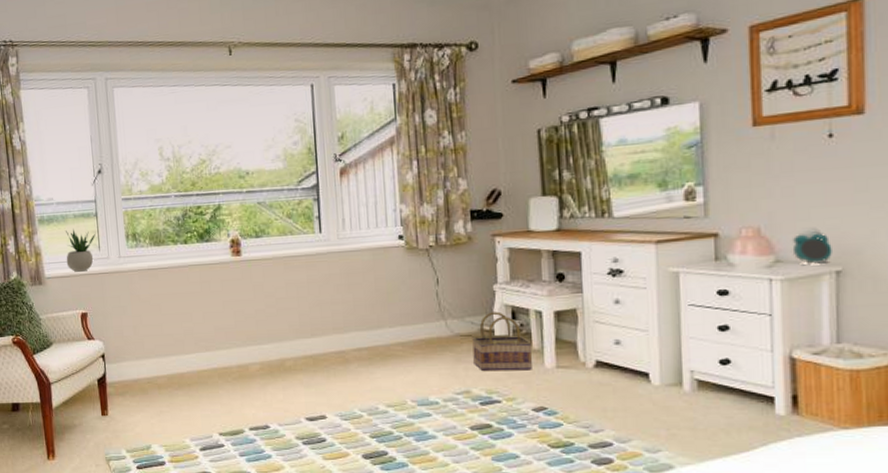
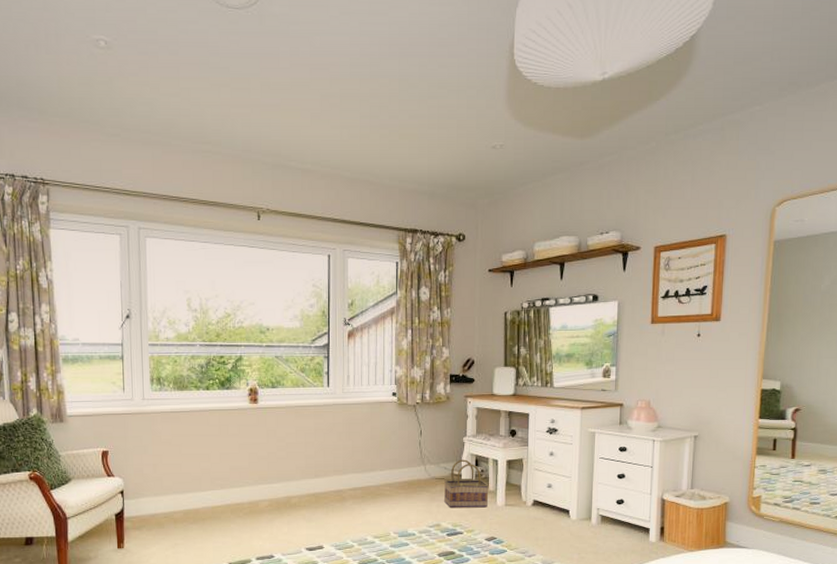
potted plant: present [66,228,96,272] -> none [89,369,121,411]
alarm clock: present [793,230,832,265] -> none [670,405,693,431]

